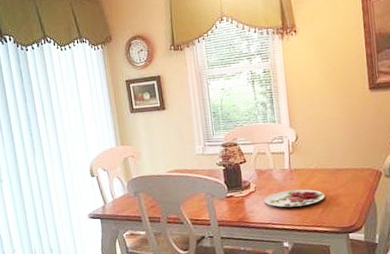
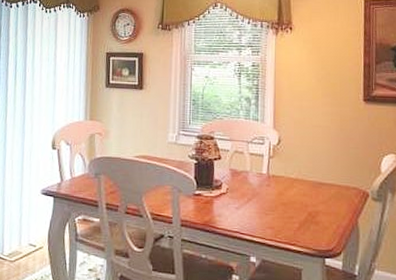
plate: present [264,189,325,208] -> none [235,198,303,218]

